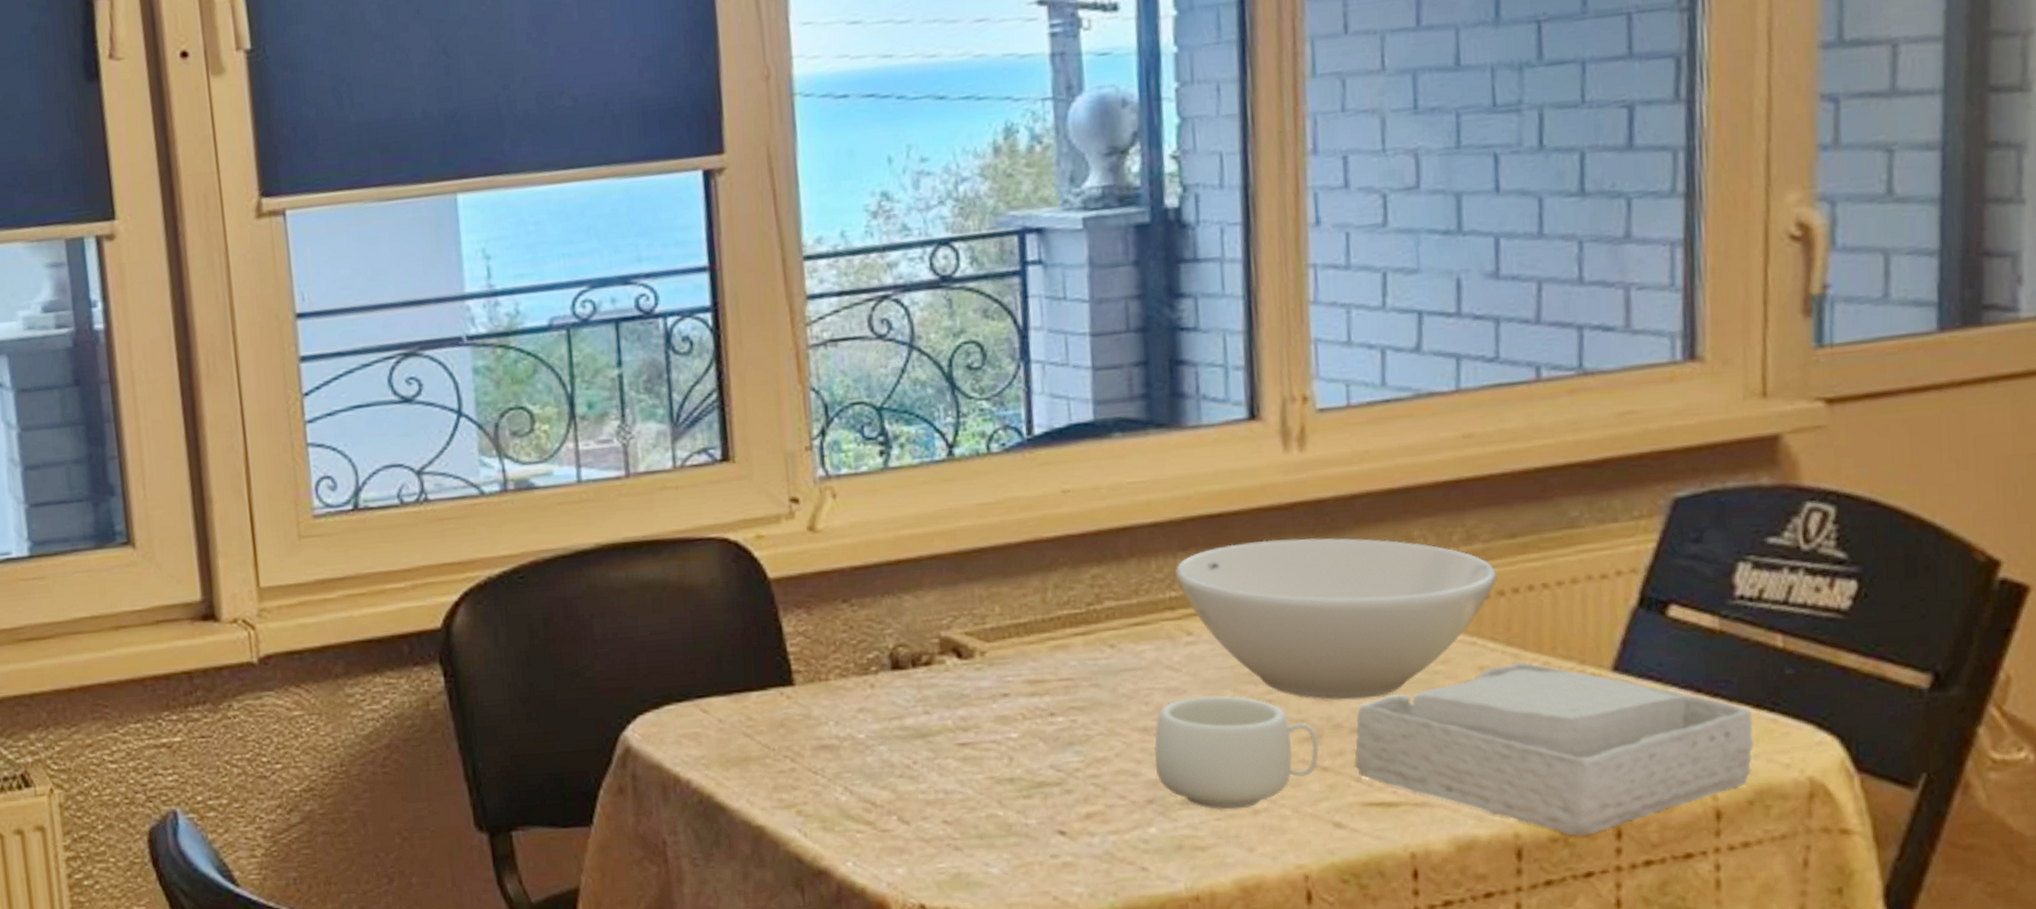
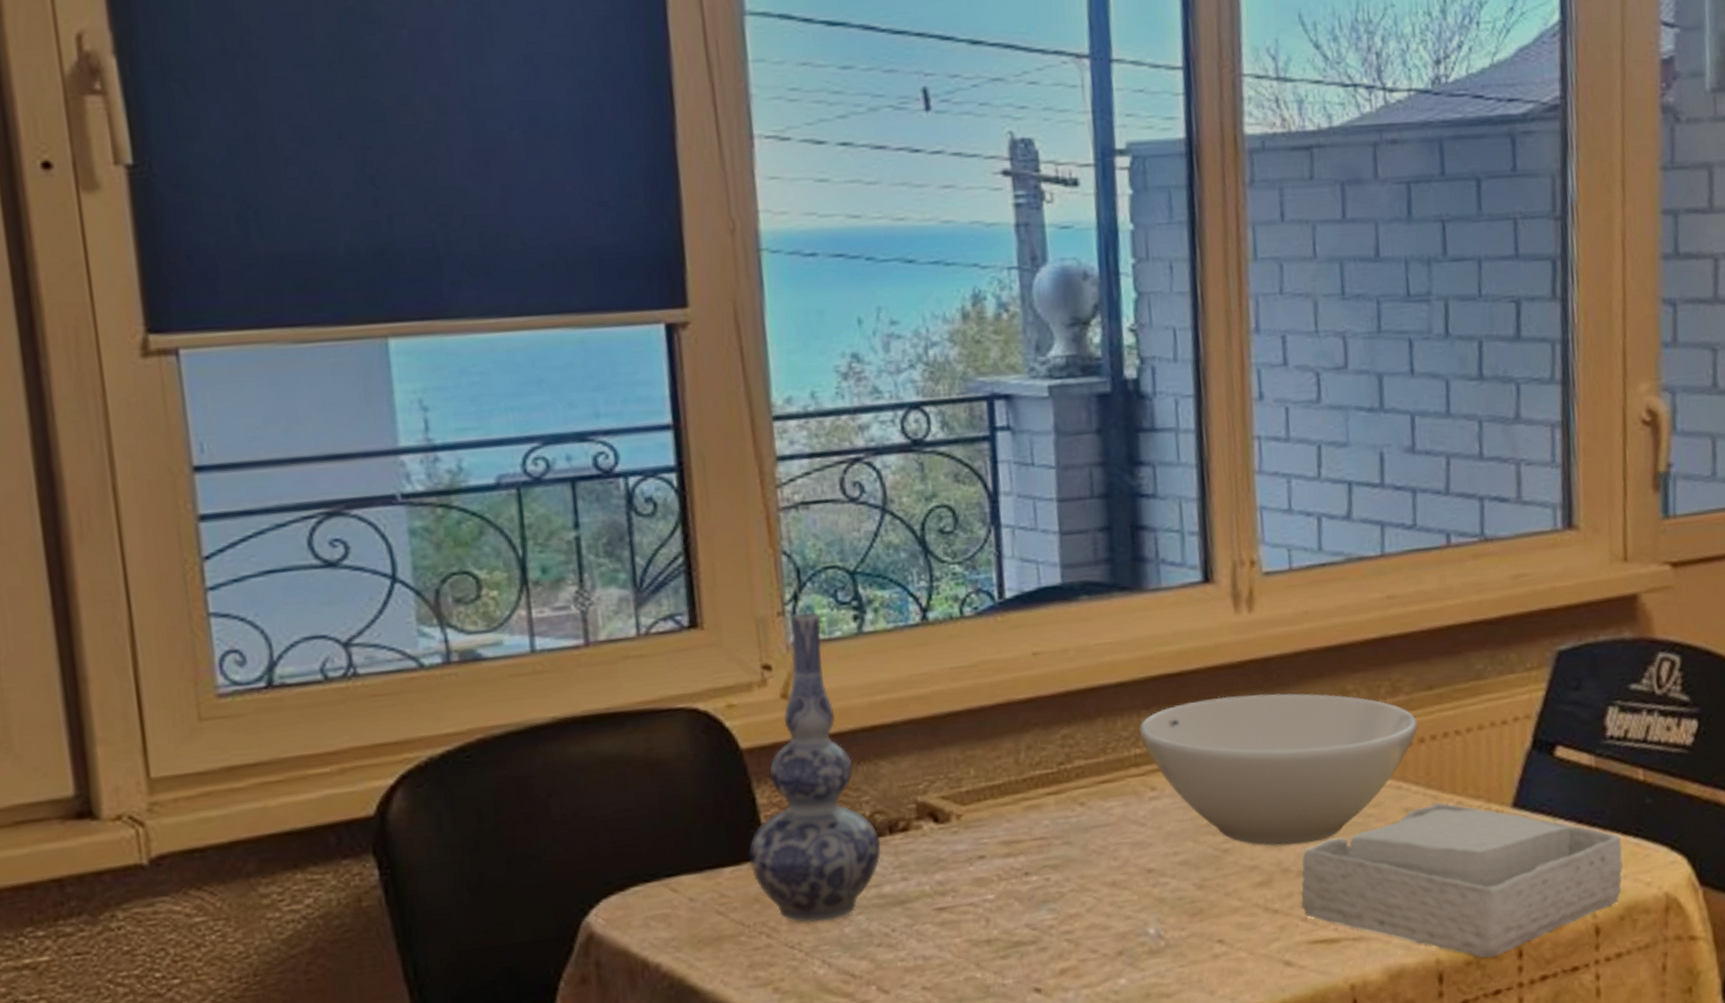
vase: none [774,447,904,750] -> present [748,612,882,923]
mug: present [1154,696,1320,810] -> none [1123,847,1271,957]

